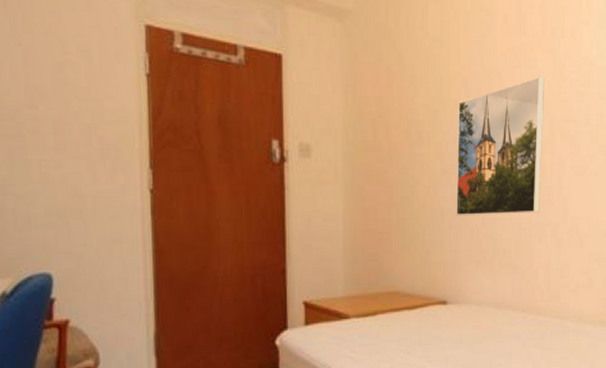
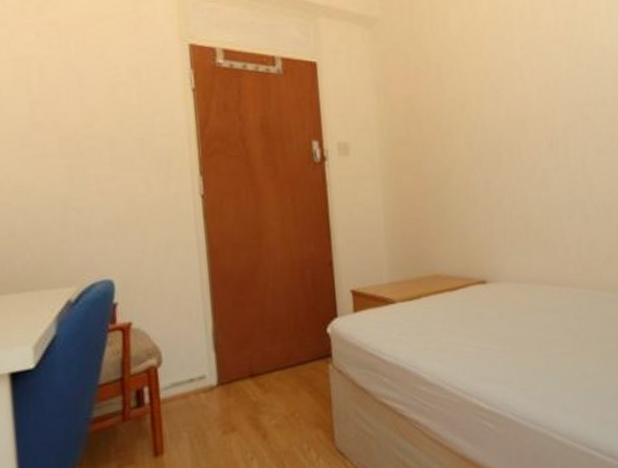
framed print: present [456,76,545,216] -> none [483,65,567,200]

